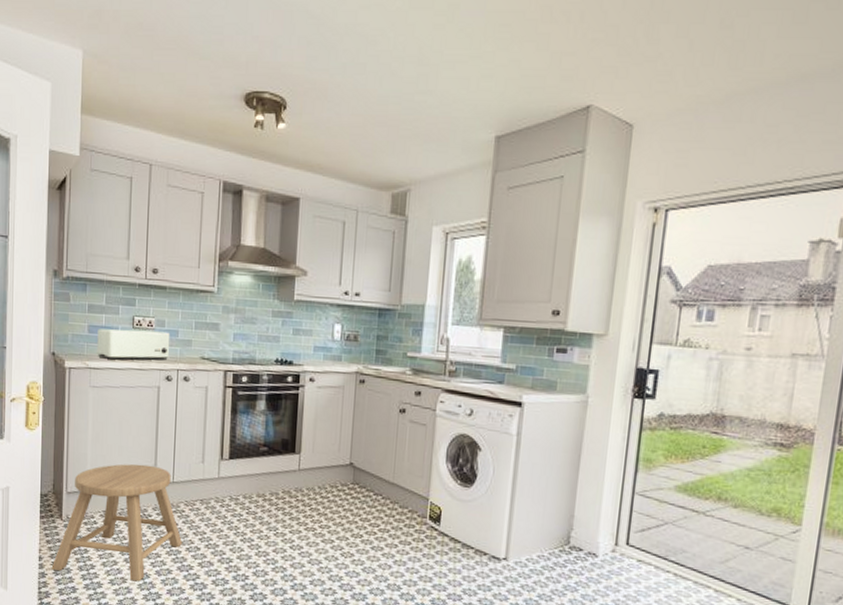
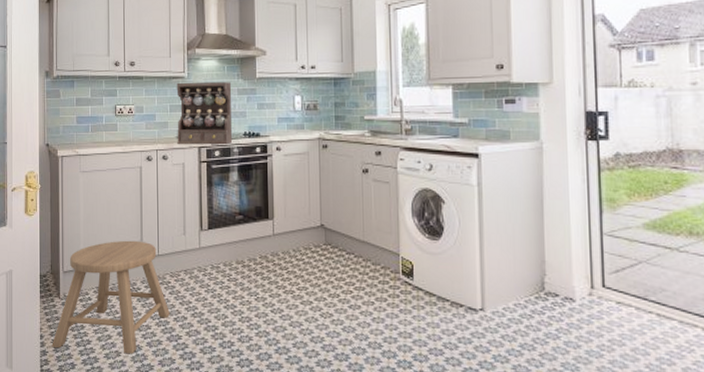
toaster: present [97,328,170,361] -> none [85,117,149,146]
spice rack: none [201,297,265,371] -> present [176,82,232,145]

